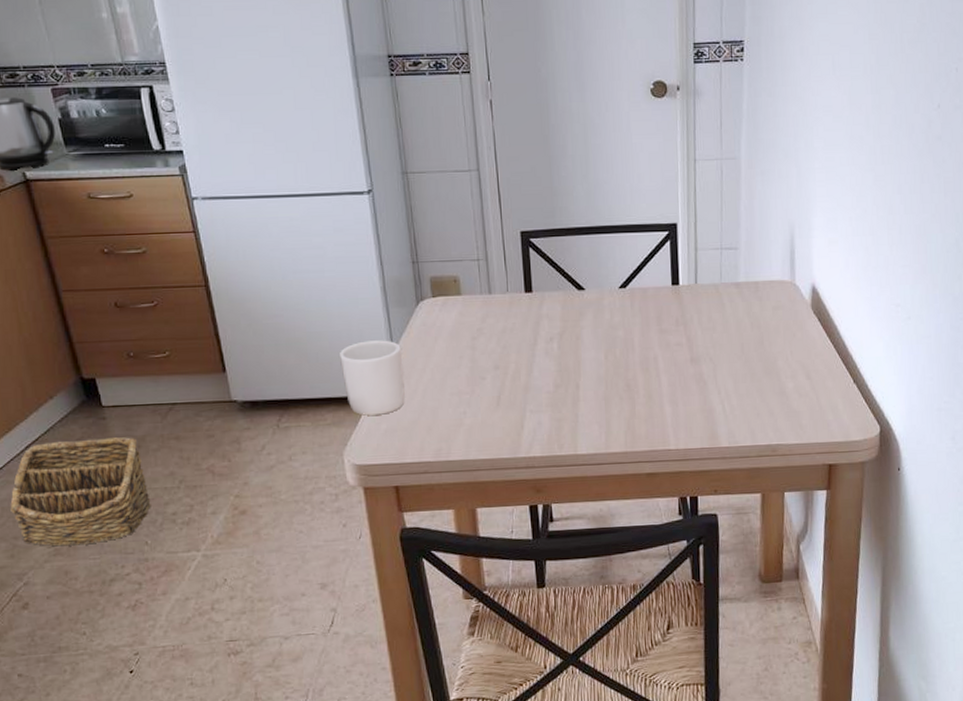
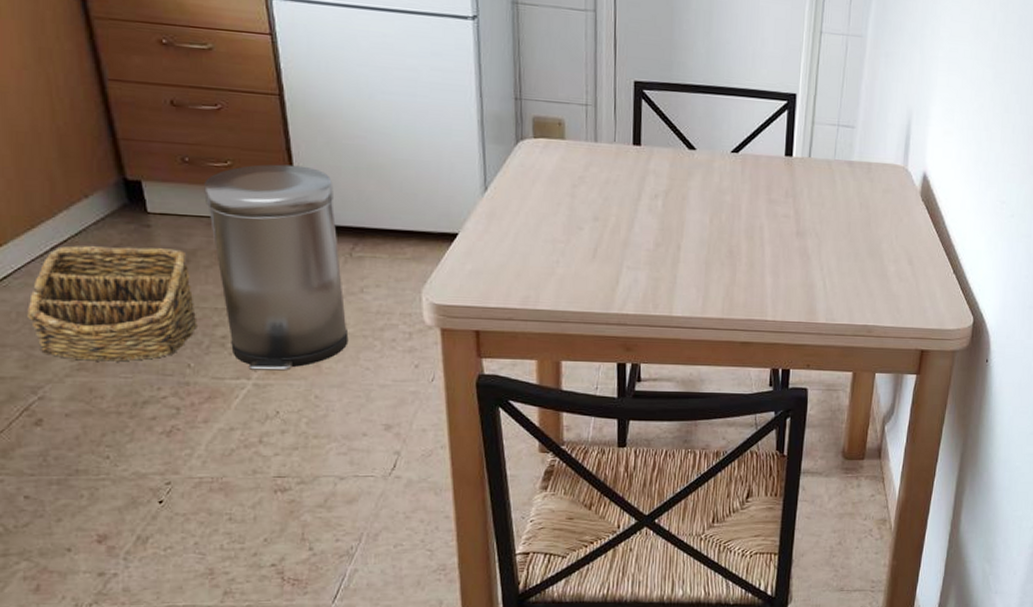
pedal bin: none [148,348,282,543] -> present [204,164,349,372]
mug: present [339,340,405,416] -> none [425,175,496,255]

